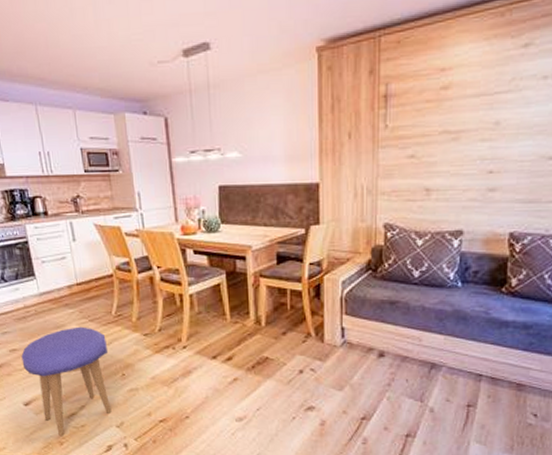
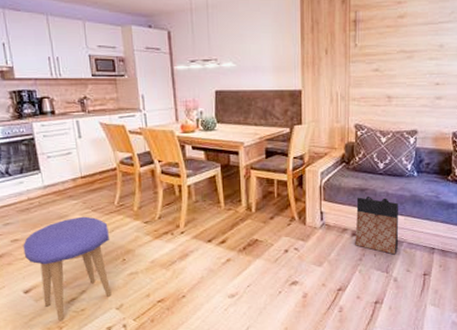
bag: none [382,311,437,381] -> present [355,197,398,255]

